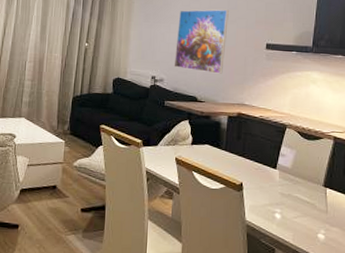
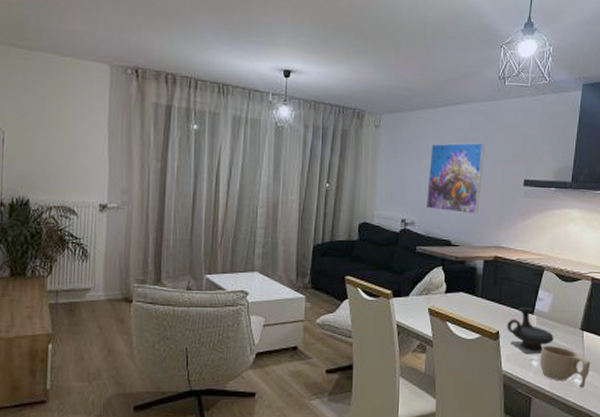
teapot: none [250,162,297,207] -> present [506,307,554,354]
cup: none [283,200,335,245] -> present [539,346,591,389]

